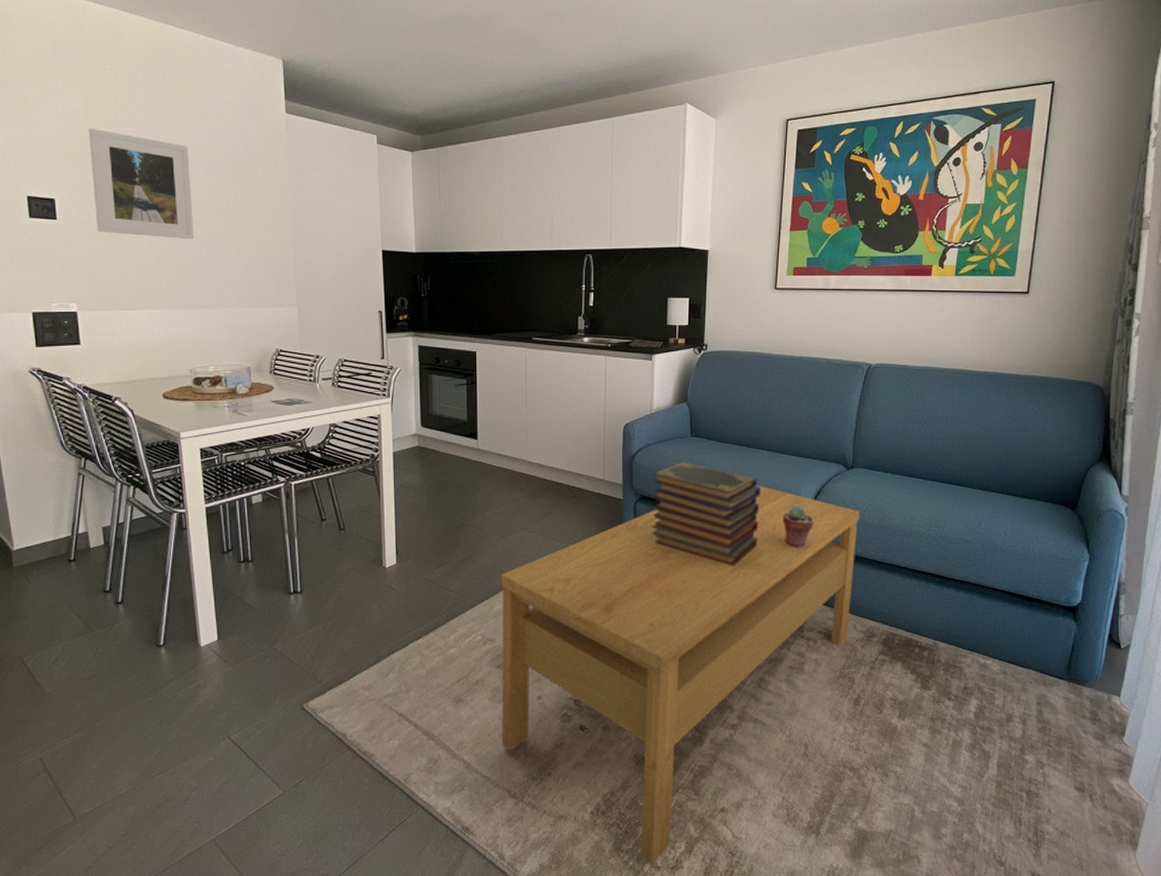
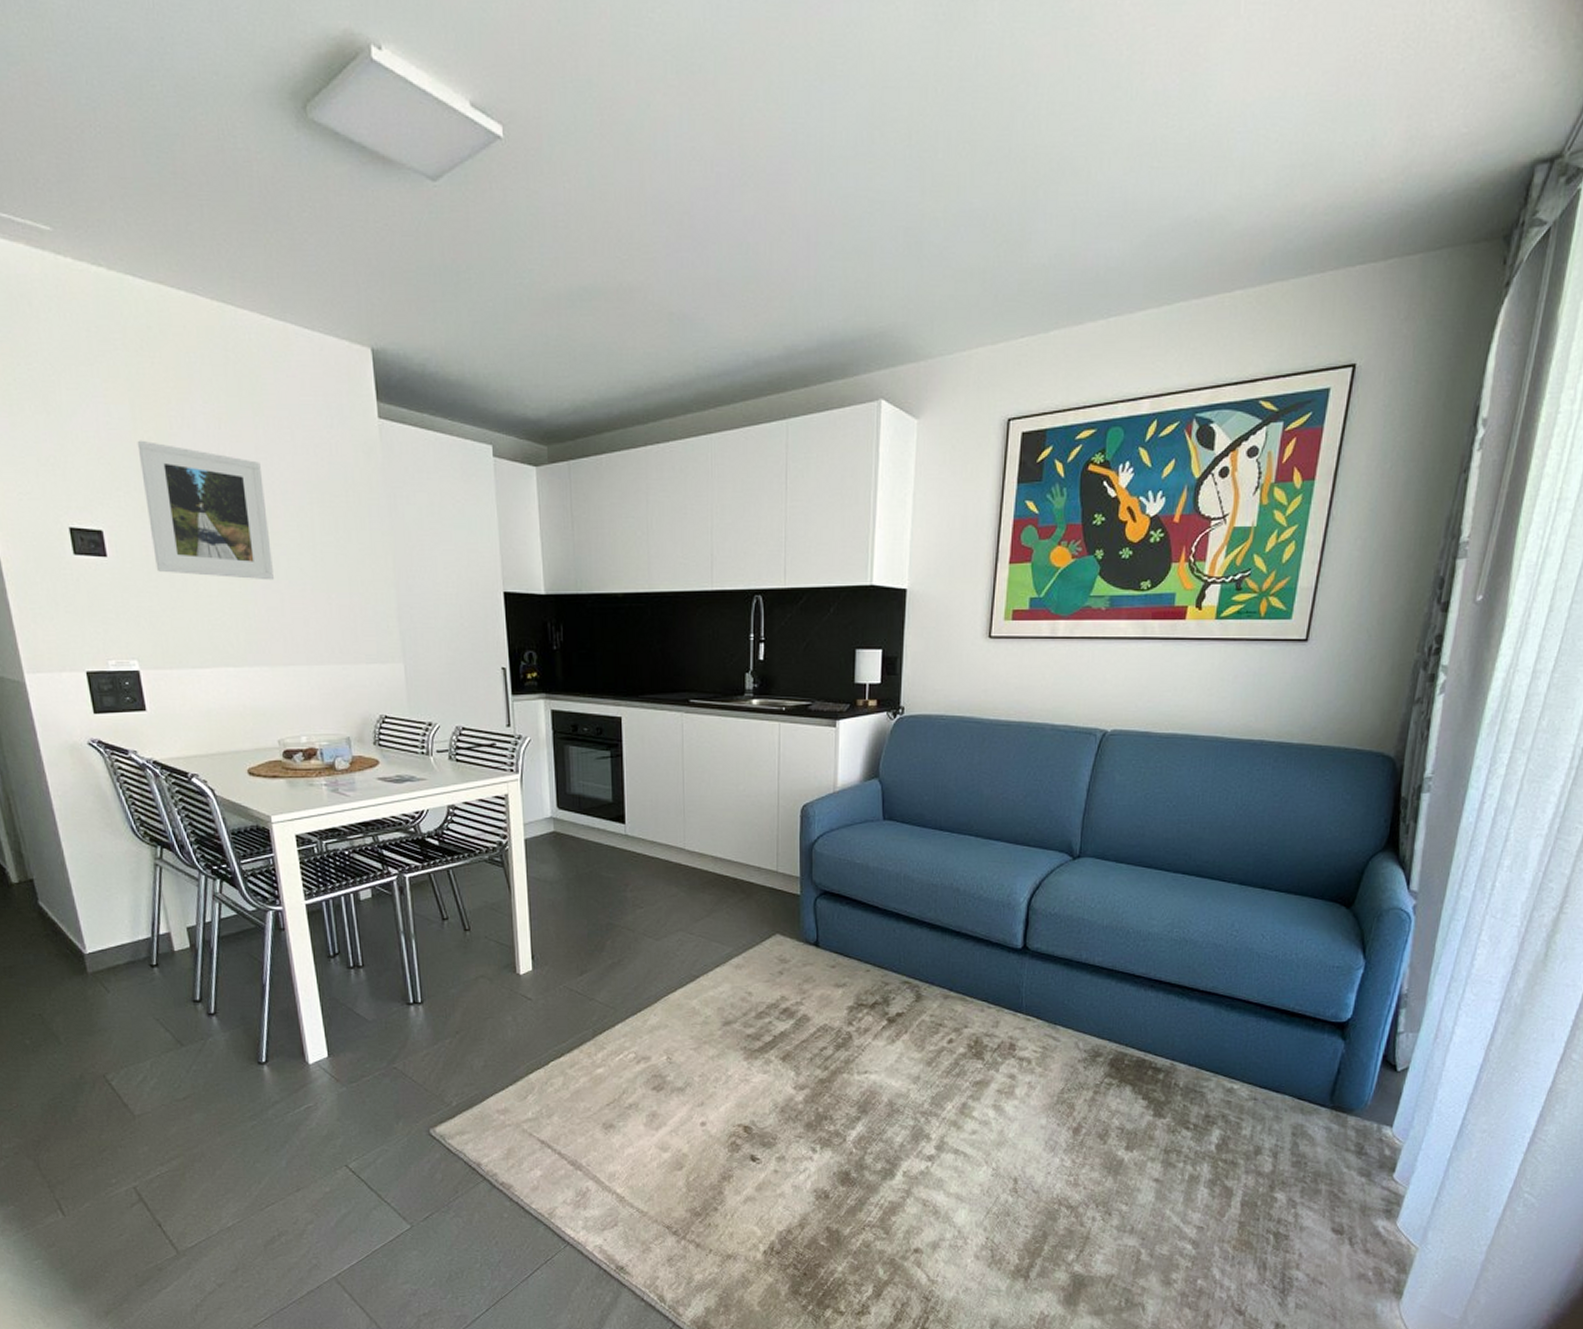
coffee table: present [500,485,860,866] -> none [655,878,1088,1311]
book stack: present [652,461,761,566] -> none [835,850,968,974]
potted succulent: present [782,505,814,548] -> none [993,902,1031,953]

